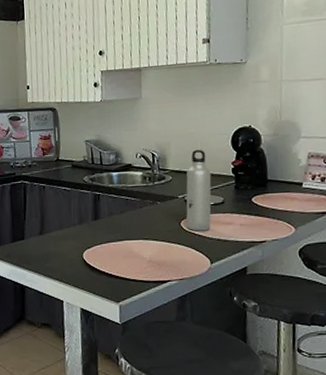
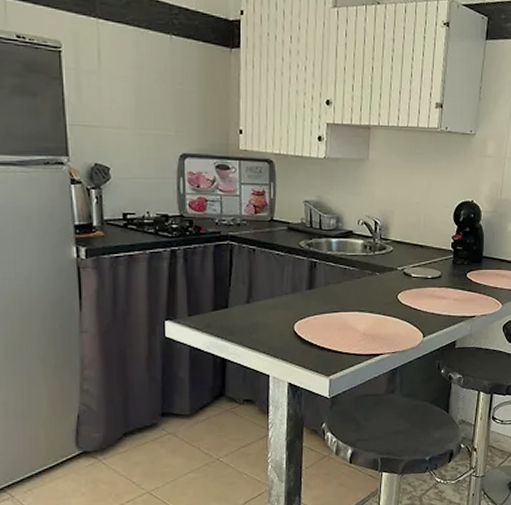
water bottle: present [186,149,212,231] -> none [403,220,432,305]

